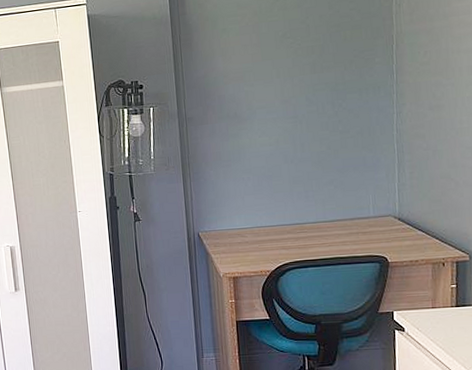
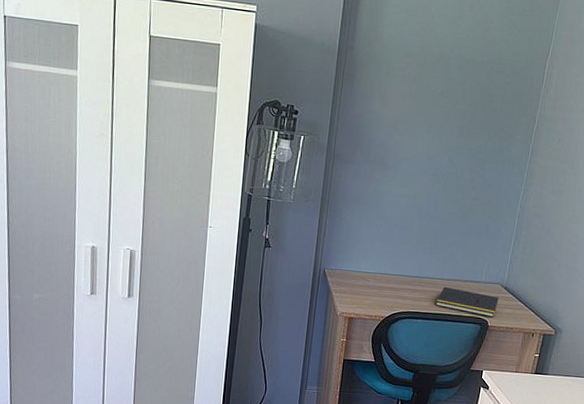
notepad: none [323,228,395,253] -> present [436,286,499,317]

